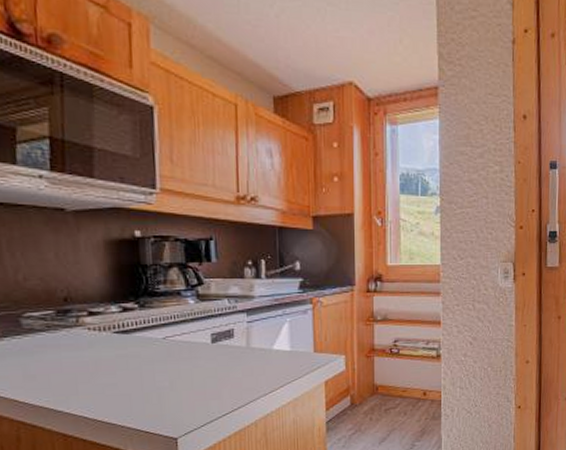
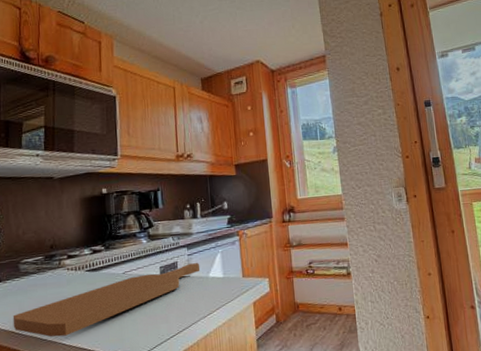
cutting board: none [14,332,263,409] -> present [12,263,201,337]

